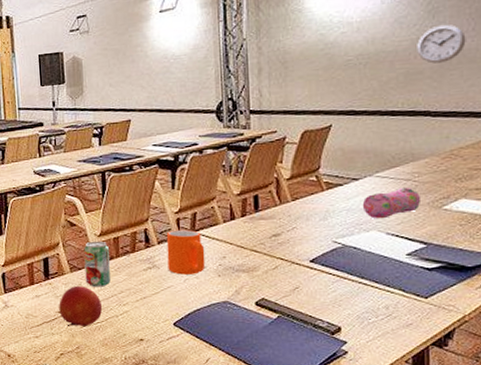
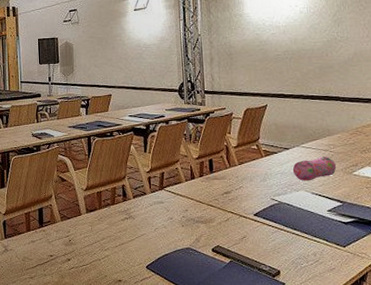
fruit: present [59,285,102,327] -> none [51,232,87,269]
beverage can: present [83,241,111,287] -> none [72,194,94,234]
mug: present [166,229,206,275] -> none [140,186,172,225]
wall clock: present [417,24,466,64] -> none [327,31,363,61]

